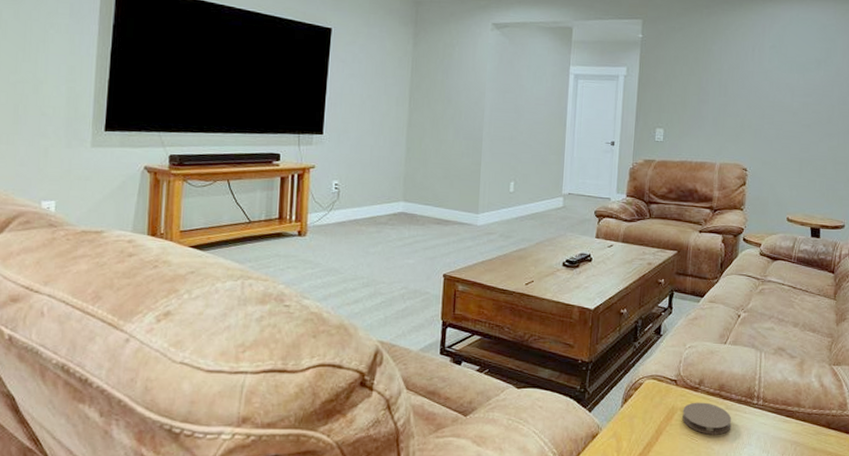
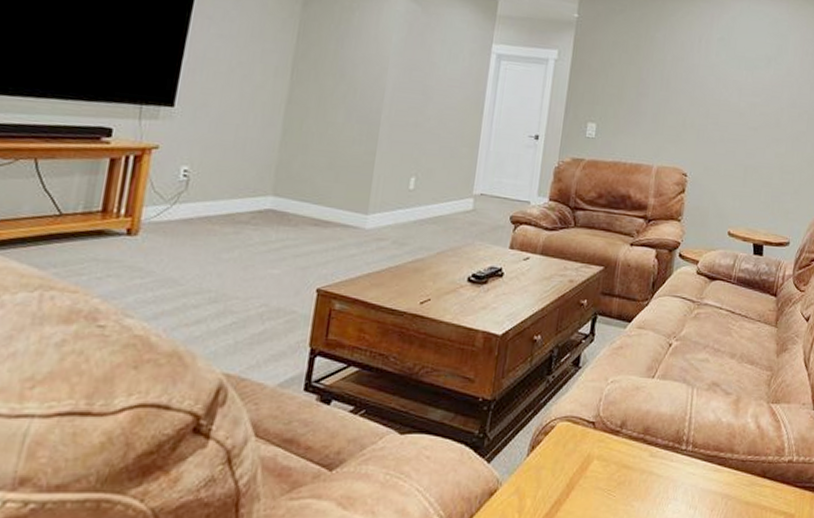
coaster: present [682,402,732,435] -> none [599,448,657,488]

